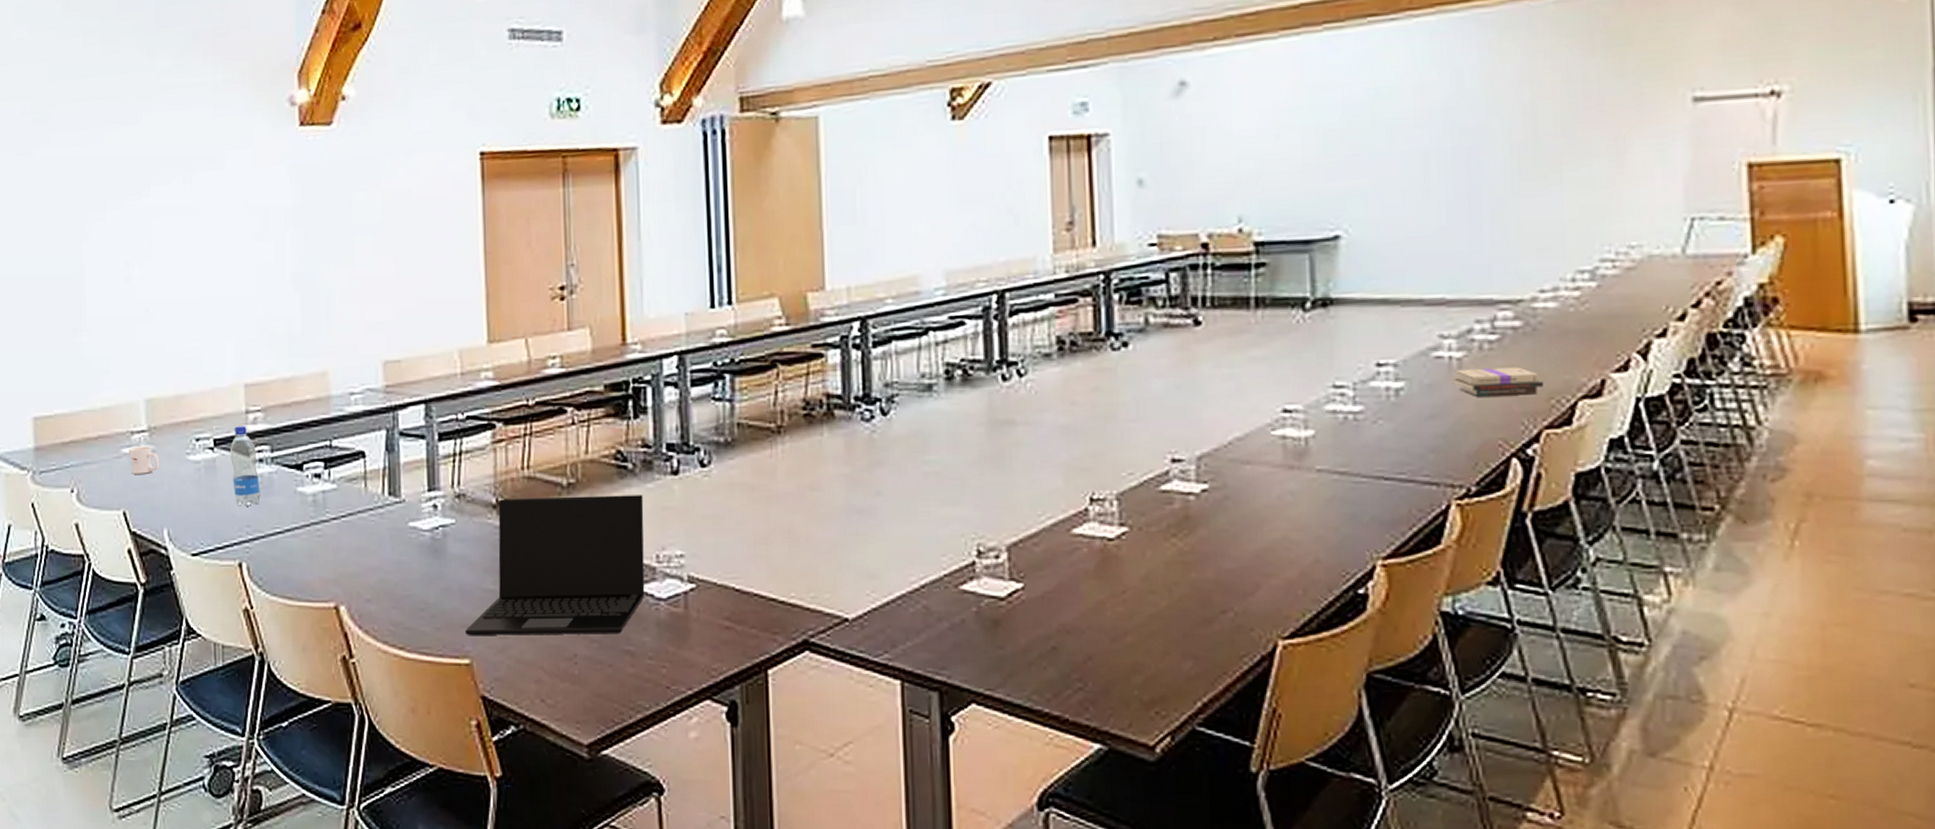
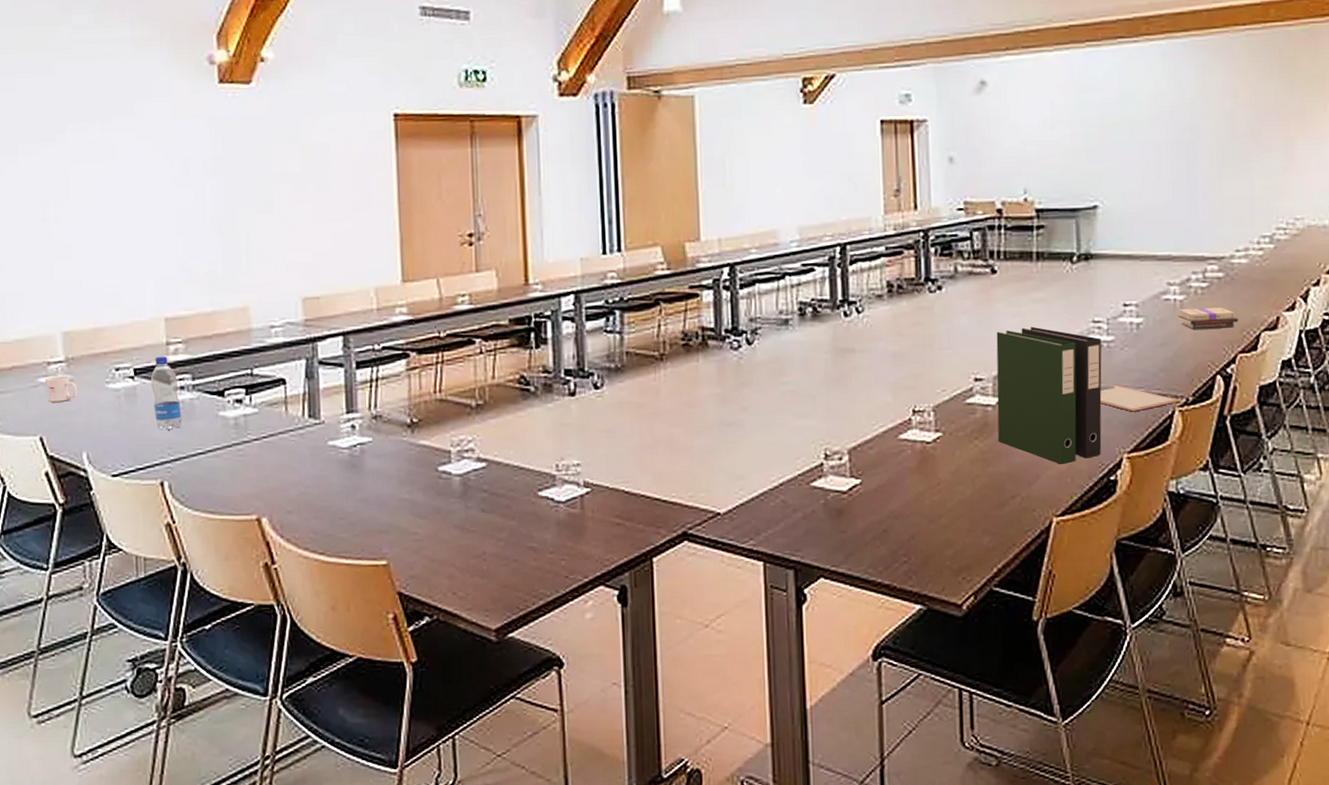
laptop: present [465,495,645,636] -> none [382,413,546,540]
binder: none [1200,392,1346,571] -> present [996,326,1102,464]
clipboard: none [1343,468,1458,505] -> present [1100,384,1180,412]

